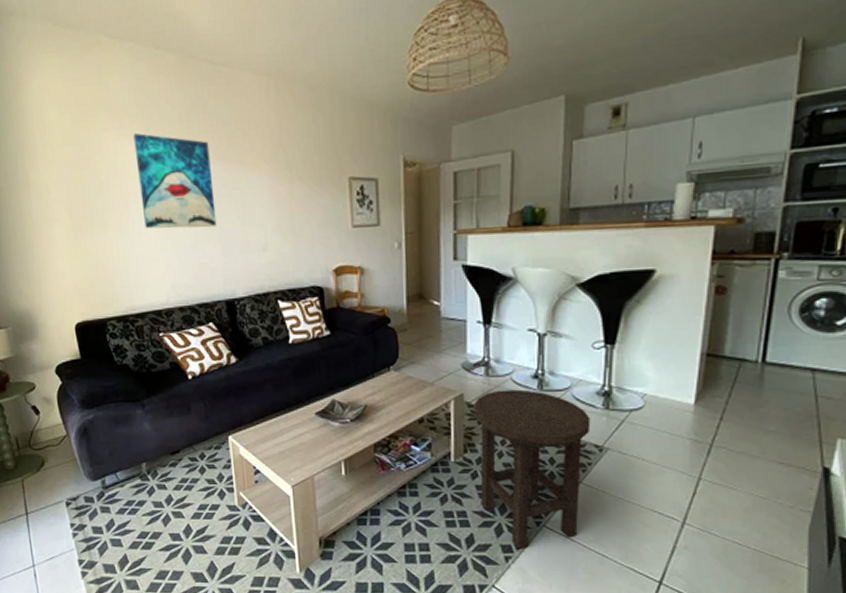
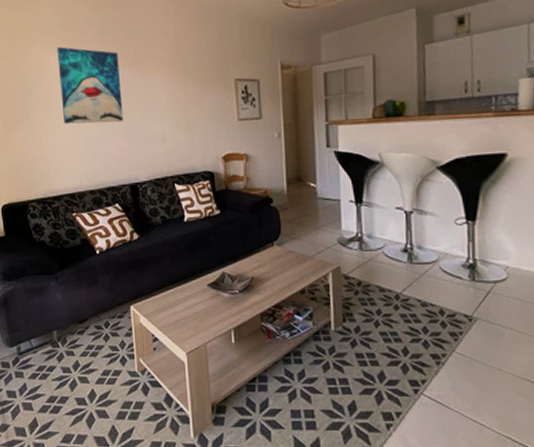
stool: present [473,389,591,550] -> none [349,262,459,417]

